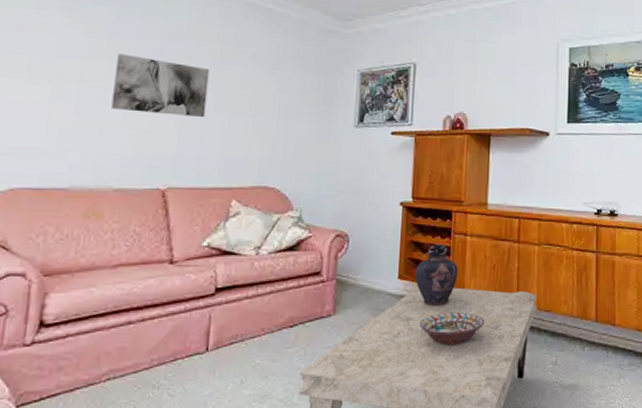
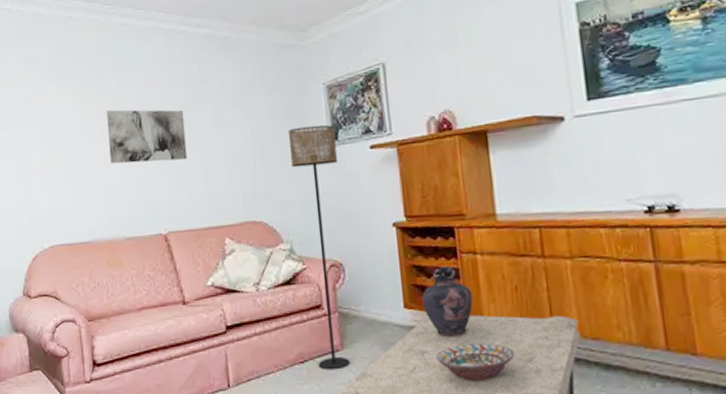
floor lamp: none [307,105,361,334] -> present [287,125,349,370]

